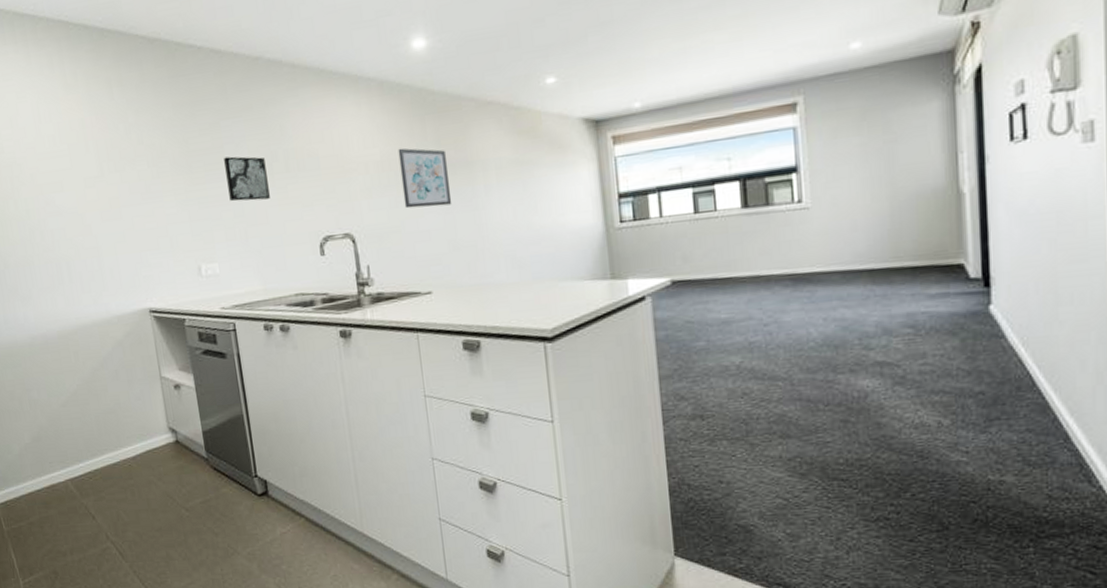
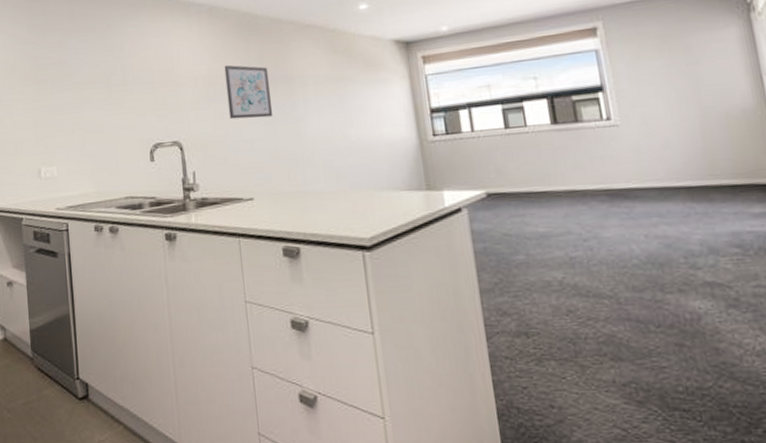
wall art: present [224,156,270,202] -> none [68,70,107,111]

